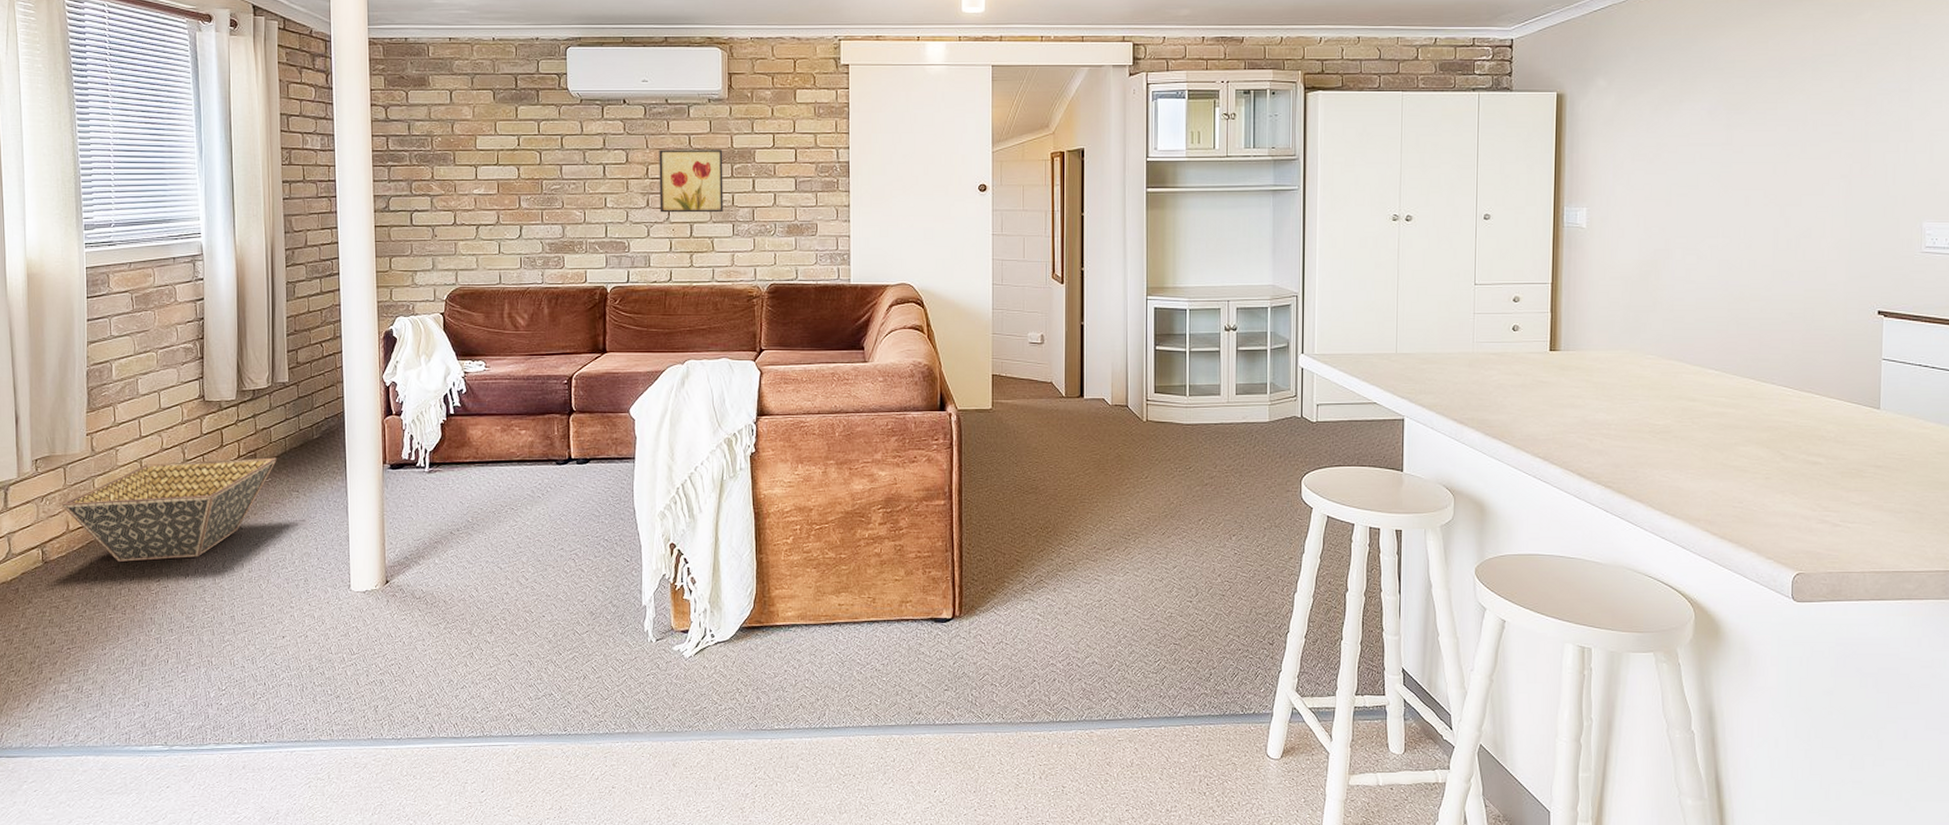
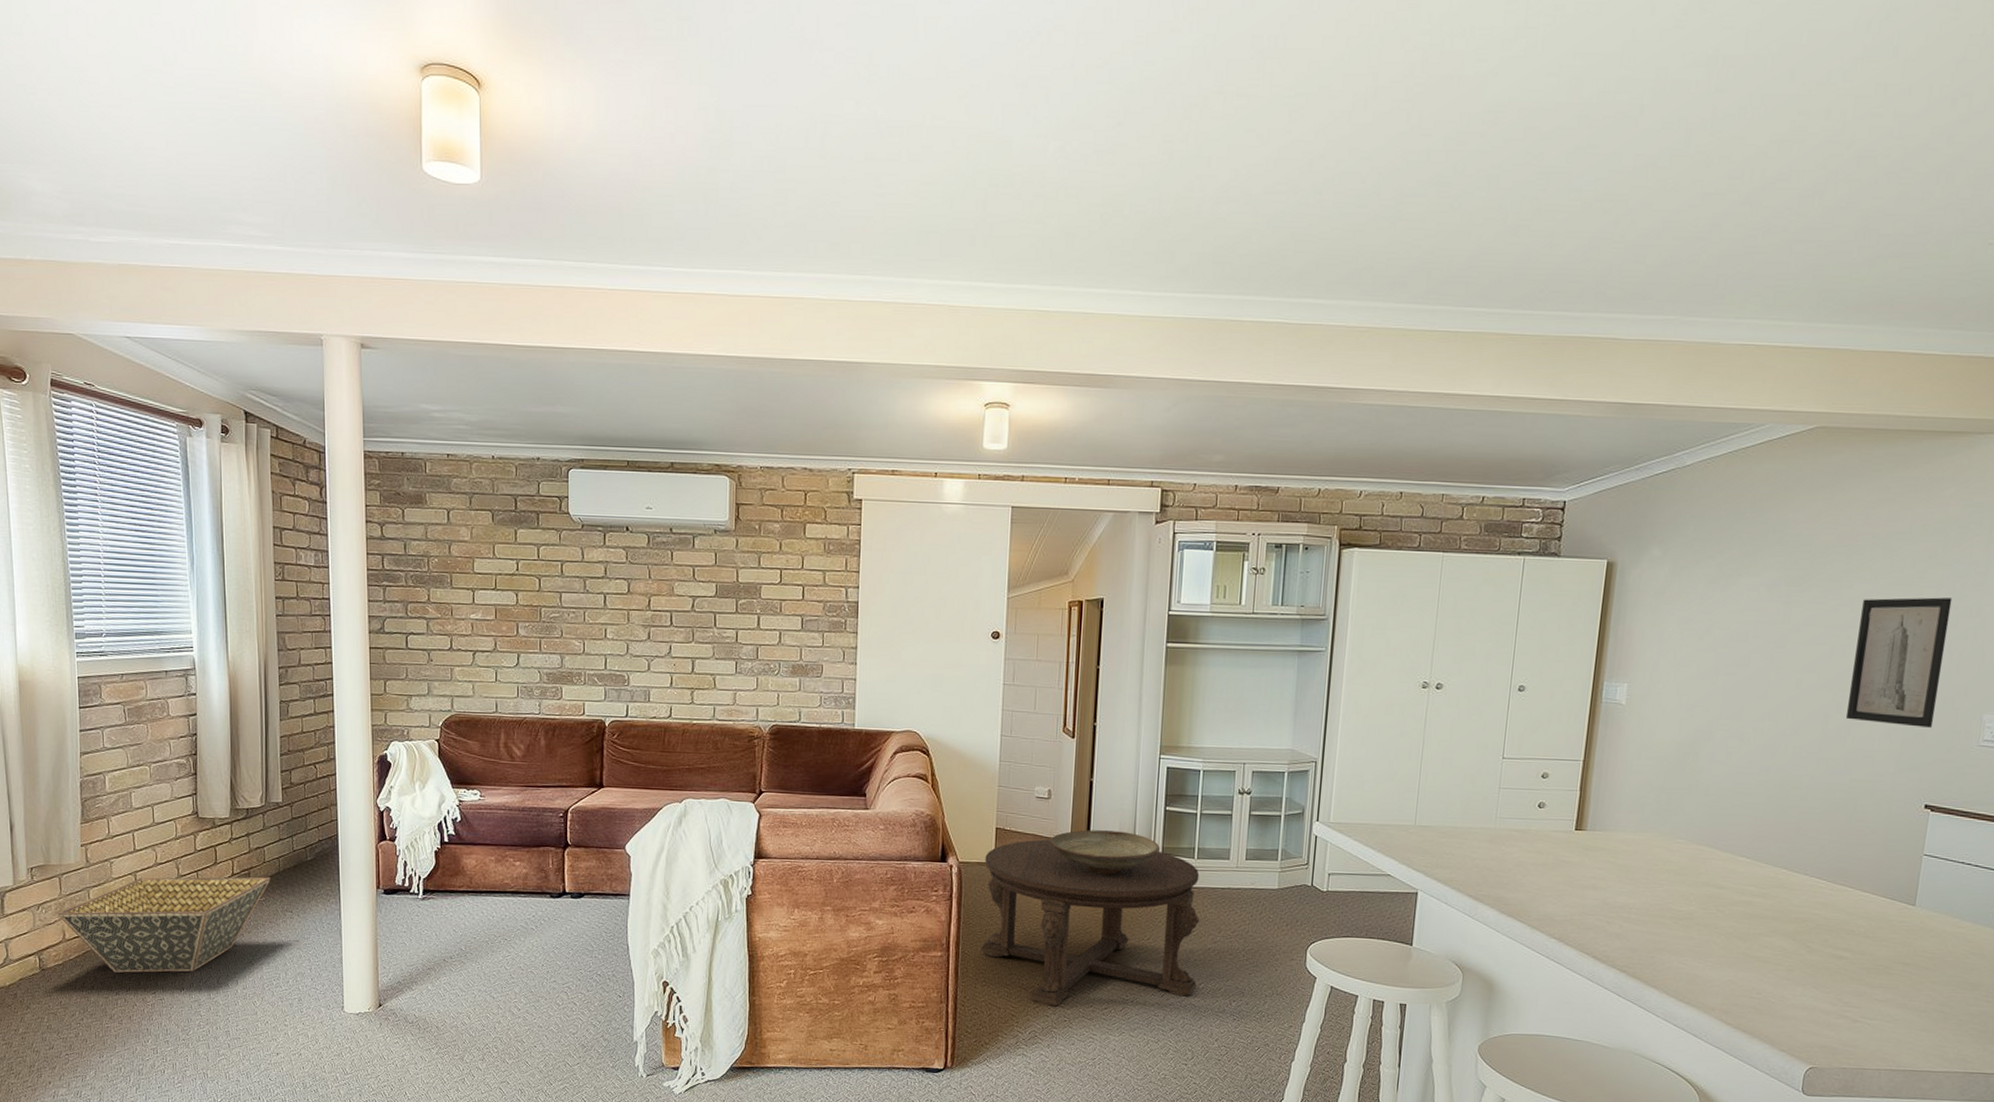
wall art: present [659,149,724,213] -> none [661,581,728,649]
coffee table: none [983,384,1196,550] -> present [981,839,1200,1007]
decorative bowl: none [1045,372,1152,416] -> present [1050,829,1160,875]
wall art: none [1794,114,1881,237] -> present [1845,597,1953,728]

